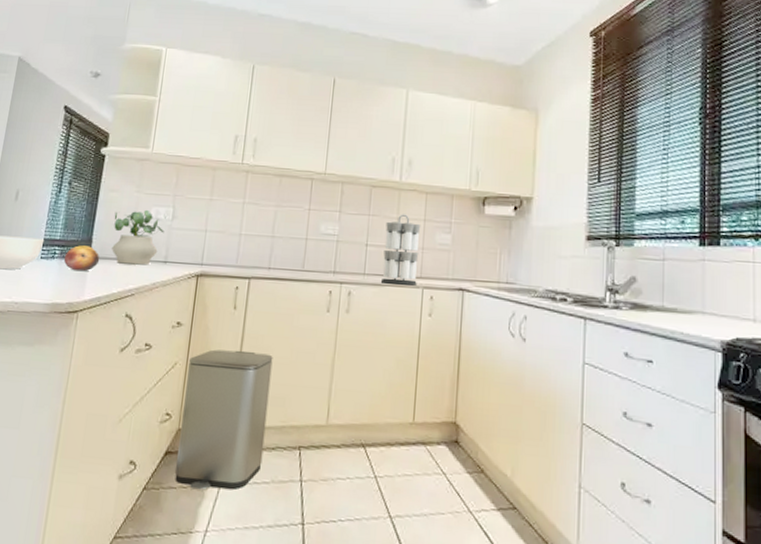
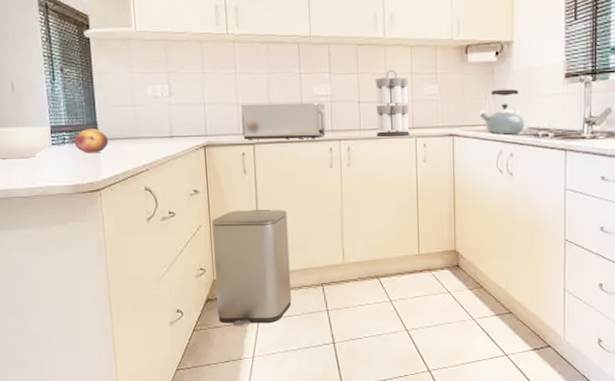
potted plant: present [112,209,164,265] -> none [112,88,165,142]
toaster: none [239,235,331,279] -> present [240,102,326,140]
kettle: none [491,245,542,296] -> present [477,89,525,135]

